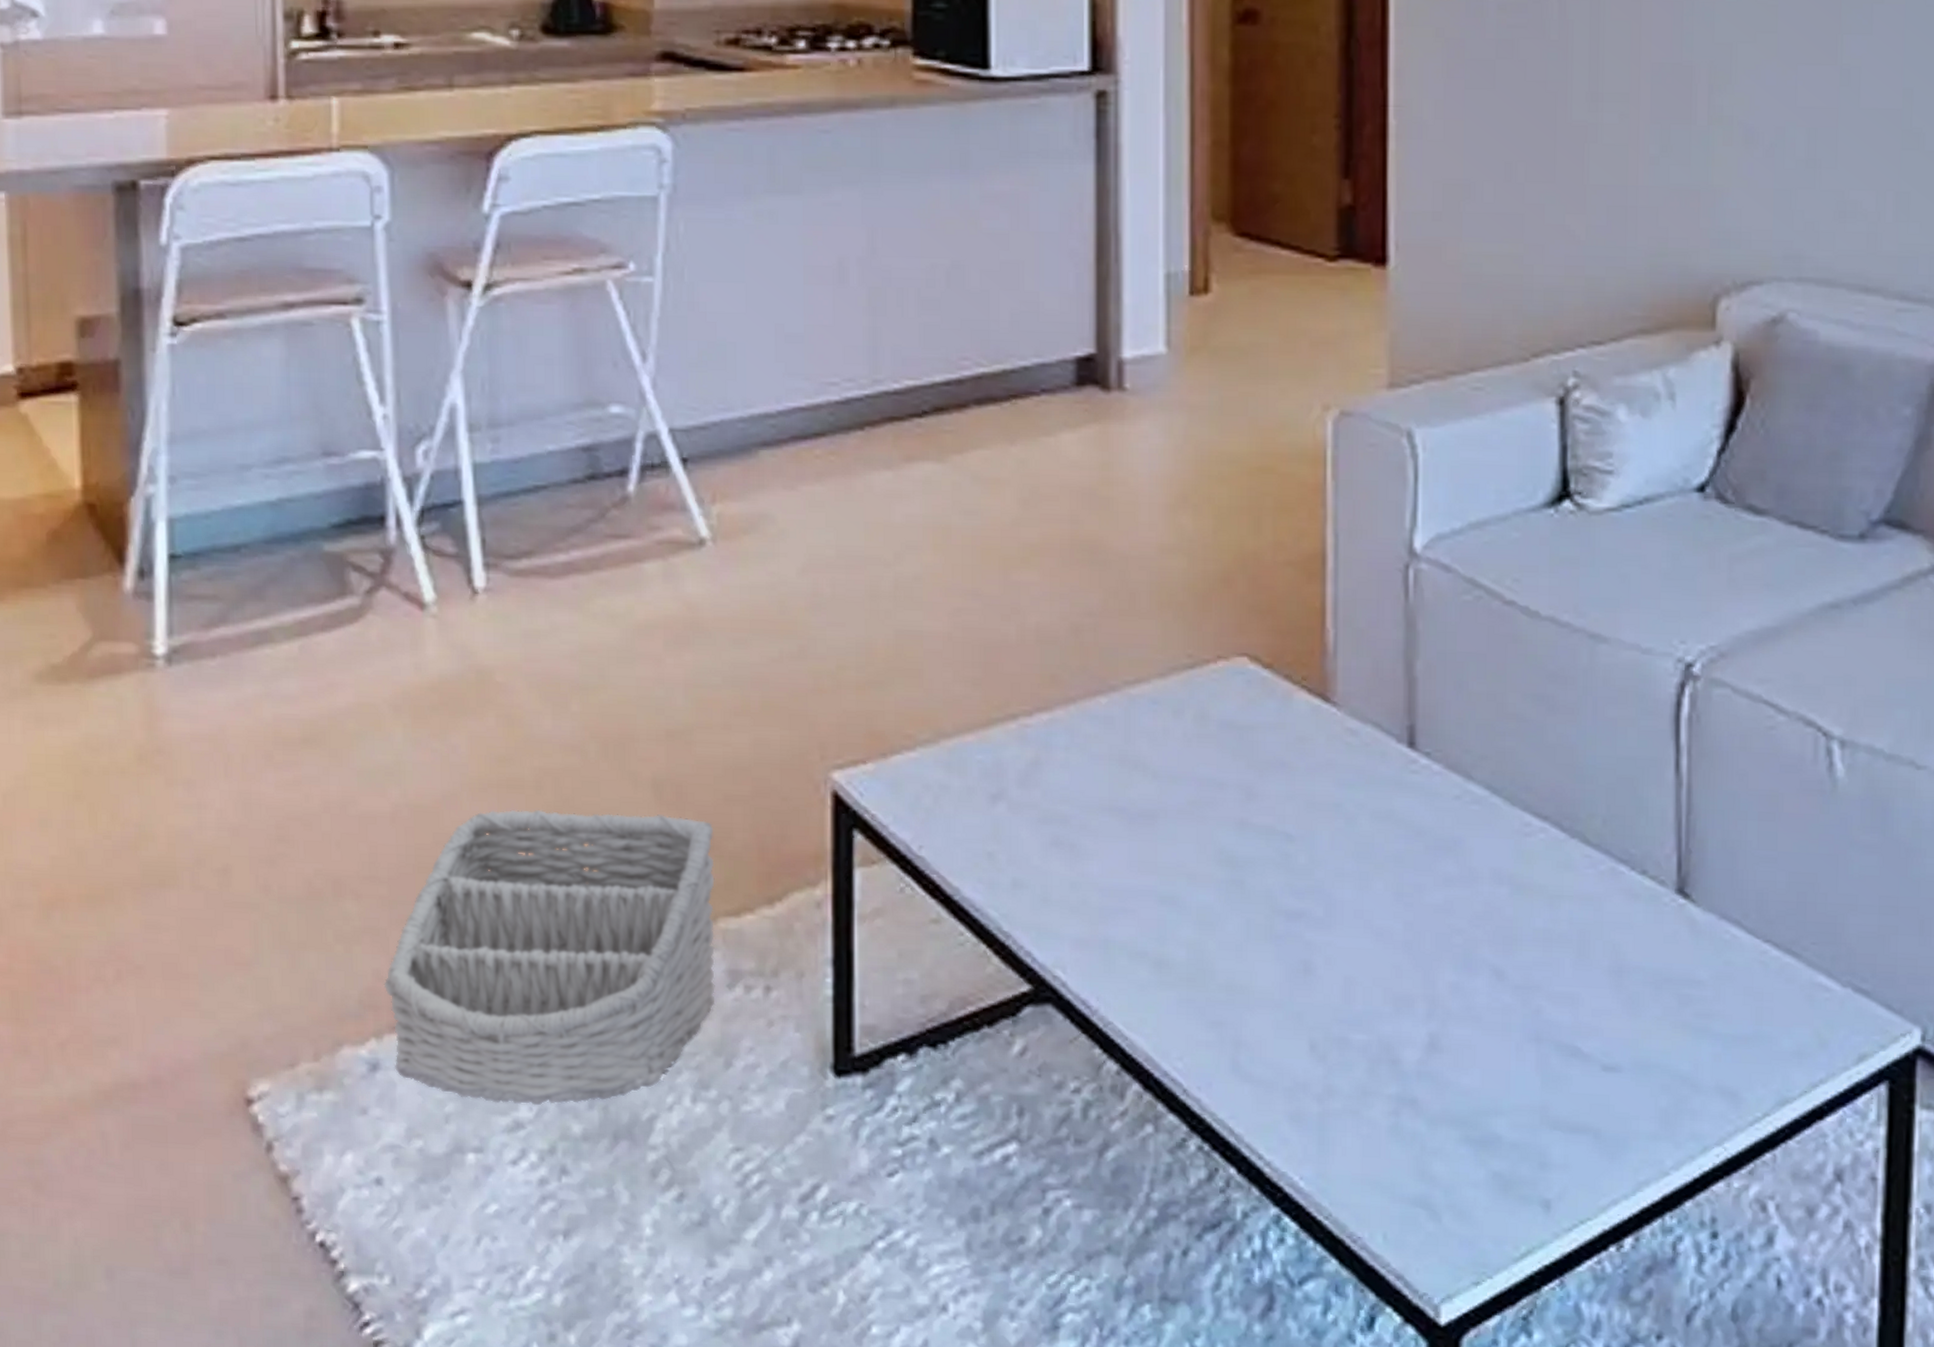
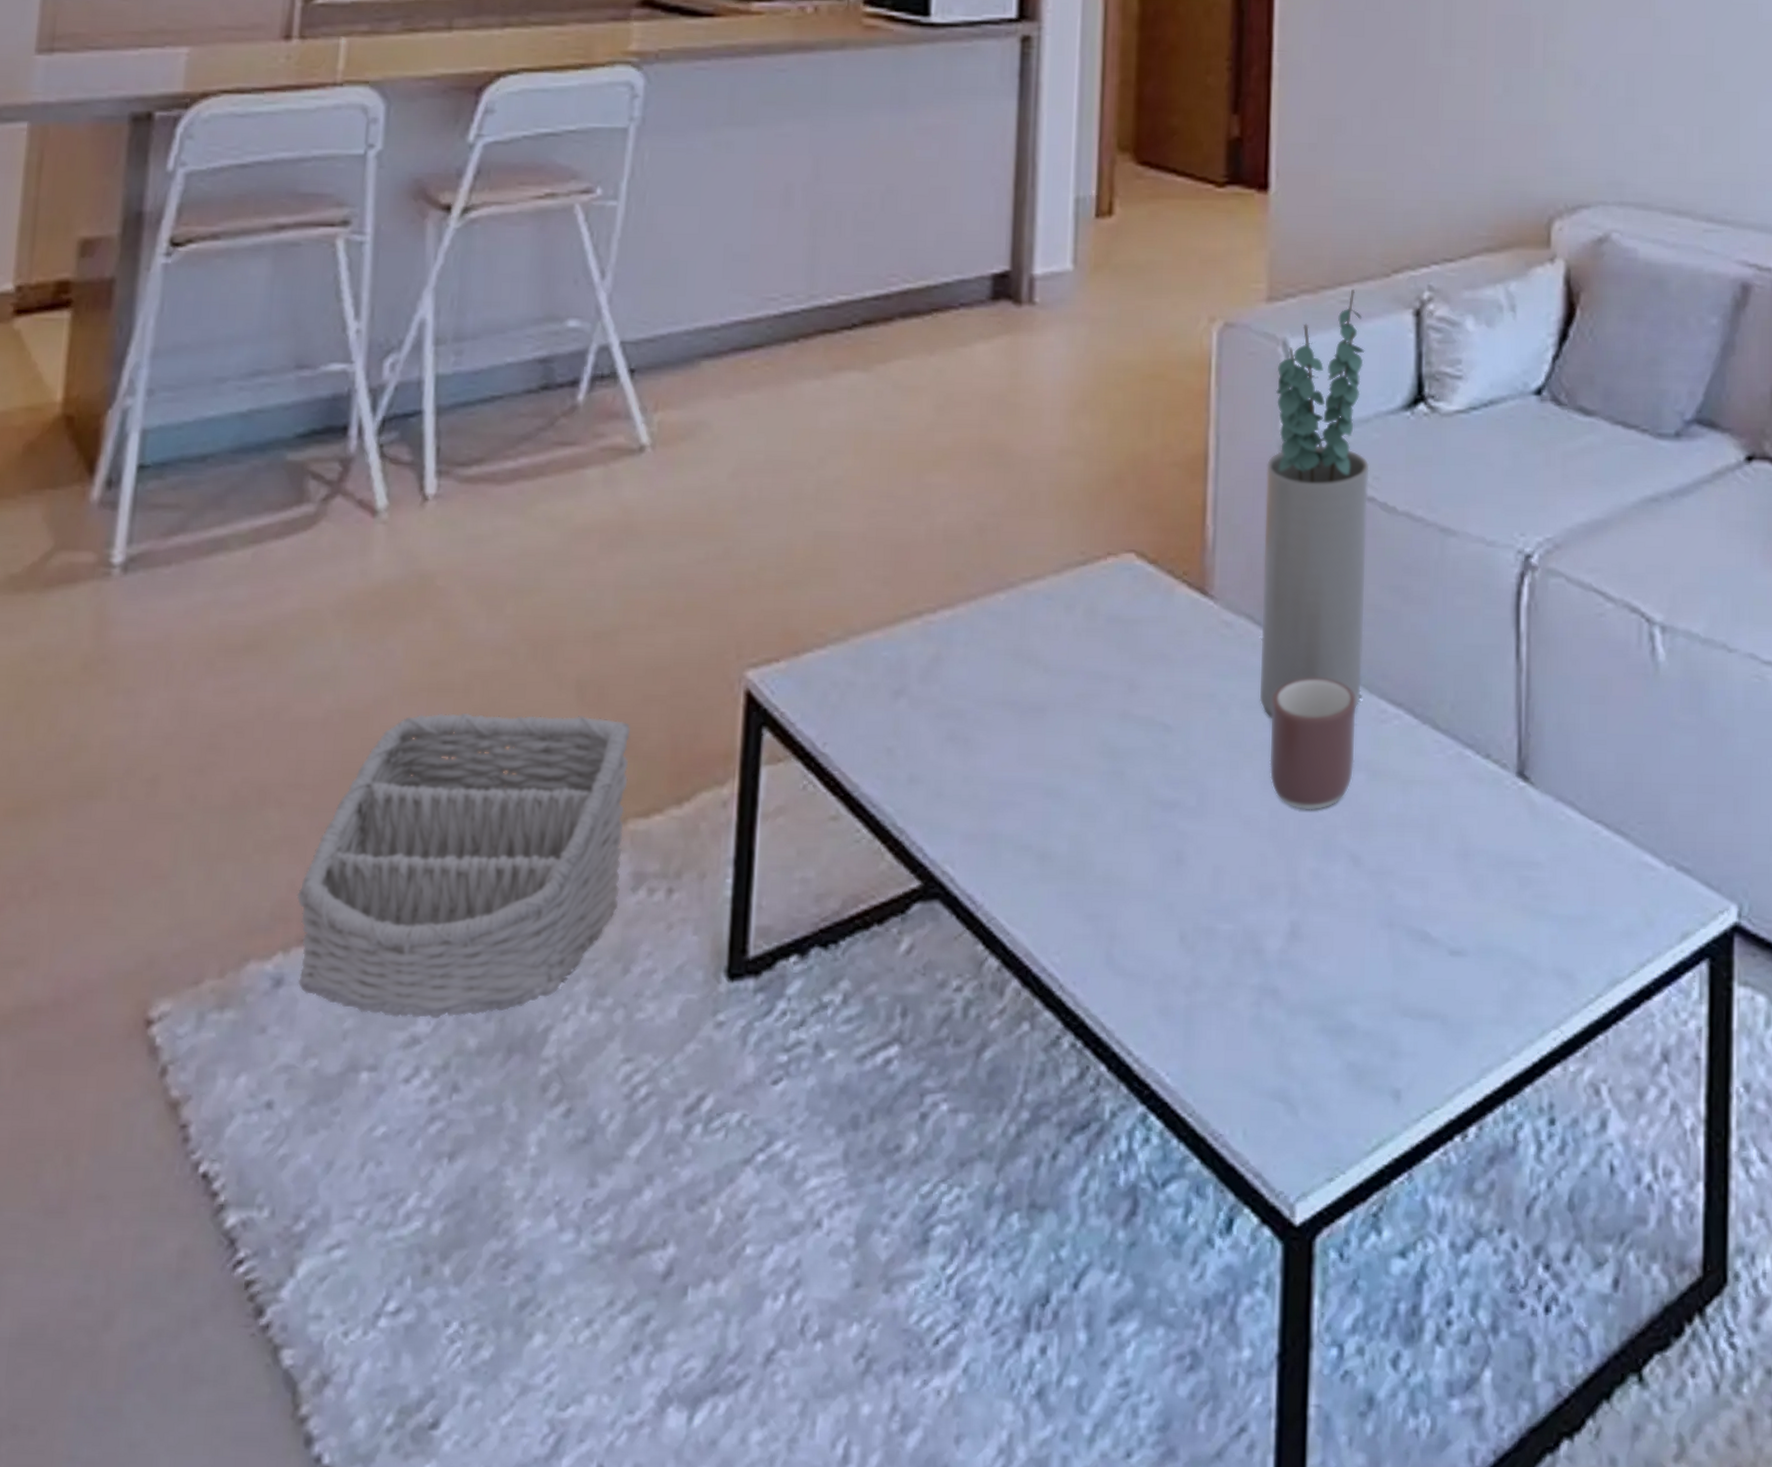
vase: none [1390,374,1508,830] -> present [1259,288,1370,718]
mug: none [1402,788,1498,924] -> present [1269,677,1357,810]

